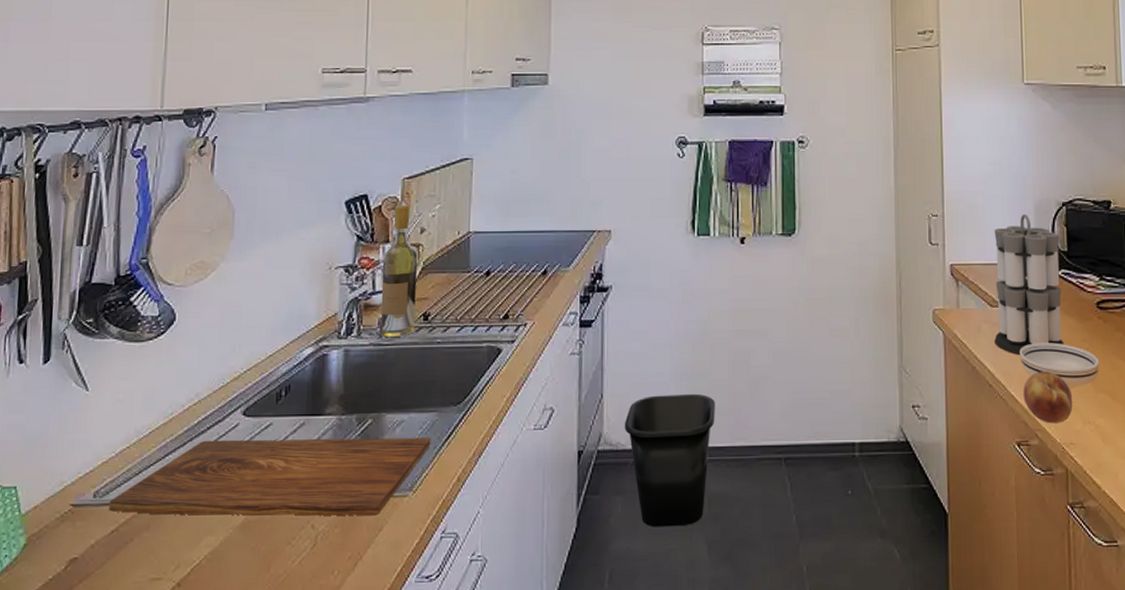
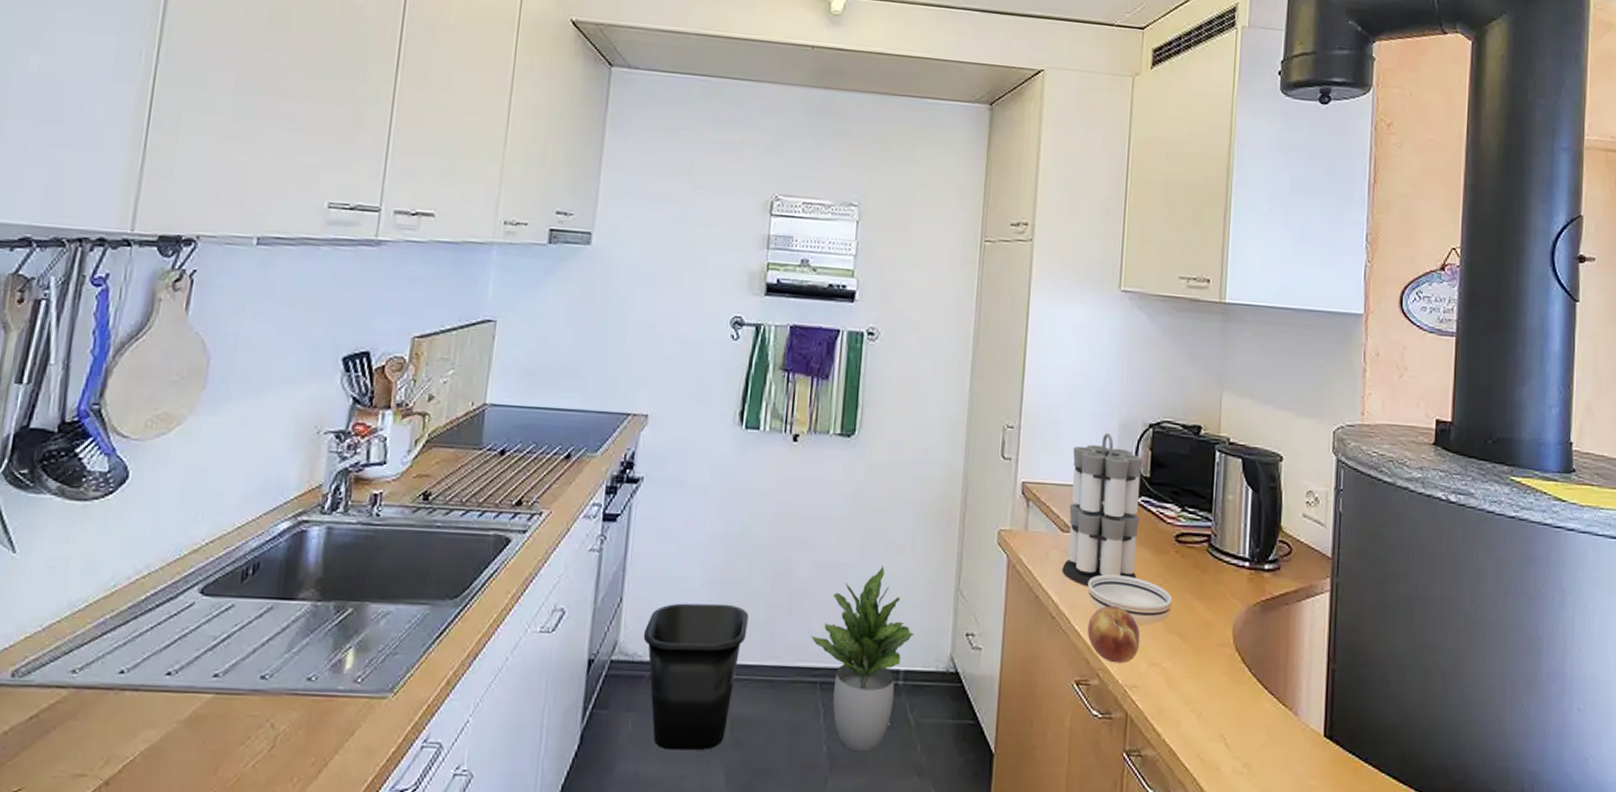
cutting board: present [109,437,431,516] -> none [29,619,420,717]
bottle: present [380,204,418,338] -> none [371,366,423,518]
potted plant: none [772,348,865,520] -> present [810,565,914,753]

